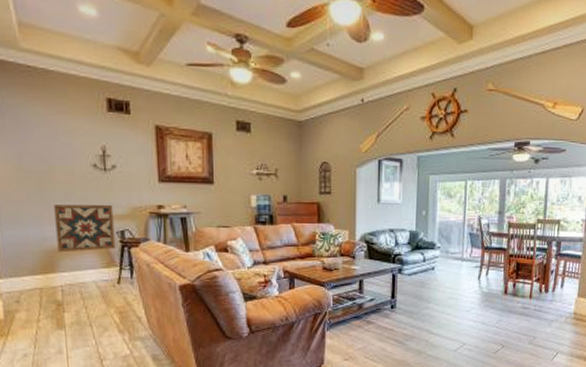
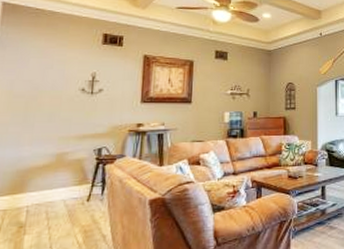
wall art: present [54,204,116,253] -> none [31,124,94,172]

